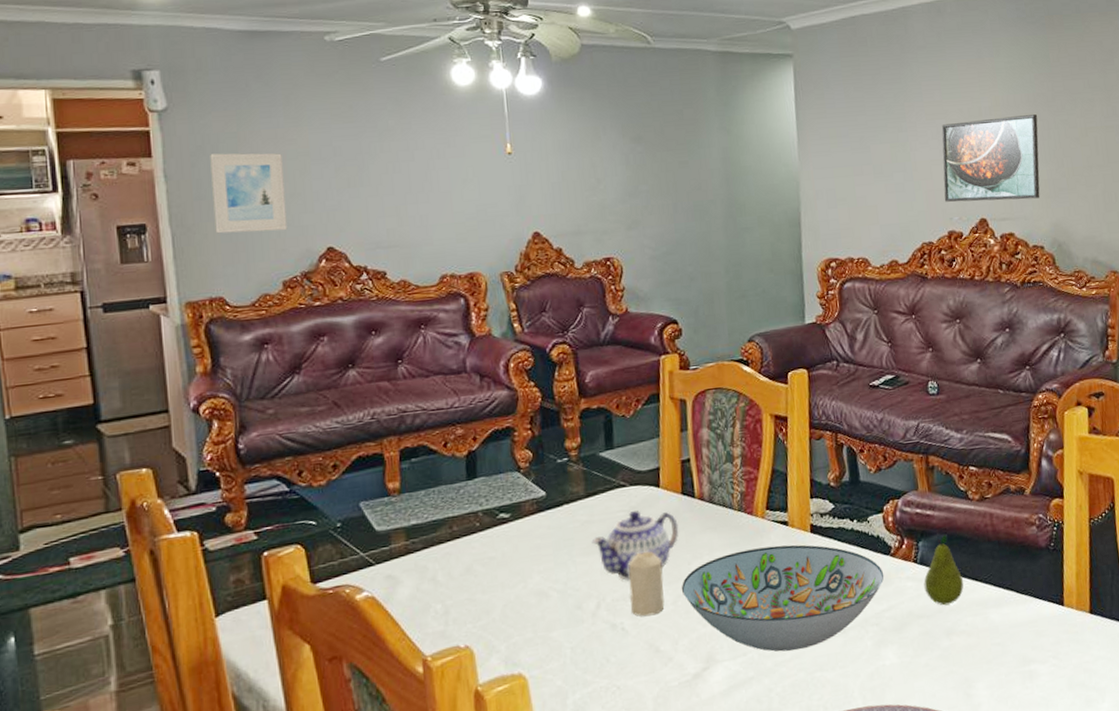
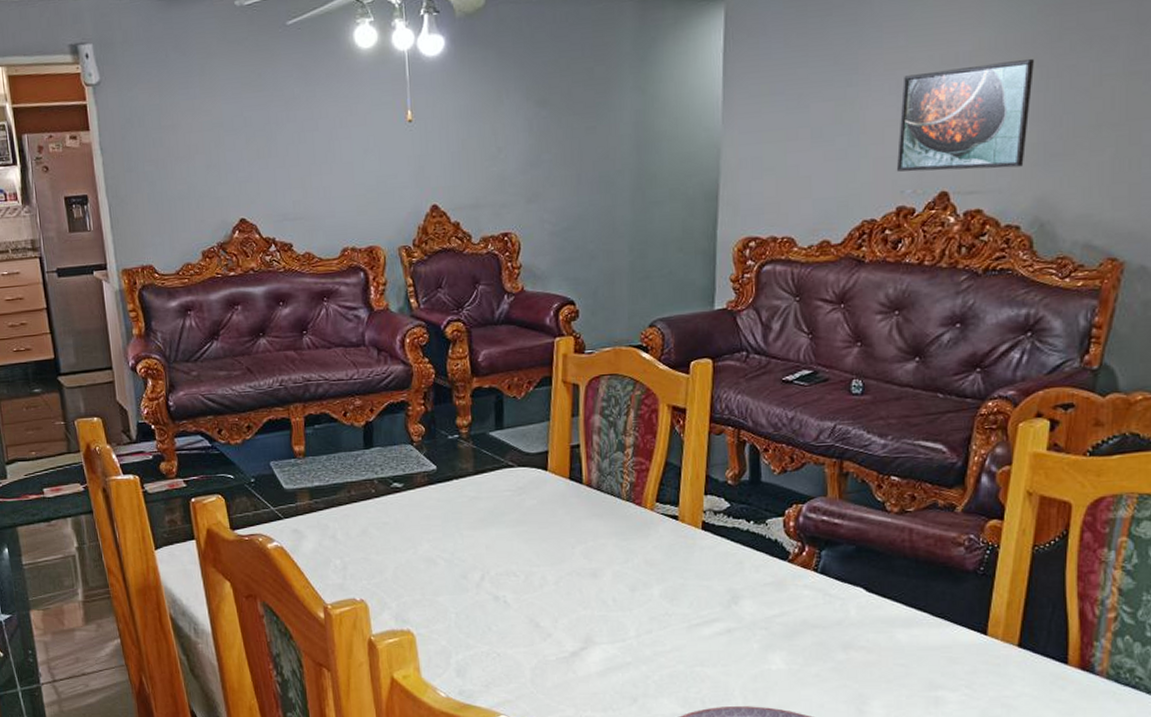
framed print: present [210,153,288,234] -> none [137,124,205,205]
teapot: present [591,511,679,582] -> none [478,492,565,558]
candle: present [628,551,665,617] -> none [513,531,547,593]
decorative bowl: present [682,544,885,652] -> none [564,539,779,644]
fruit: present [923,534,964,606] -> none [823,545,868,619]

